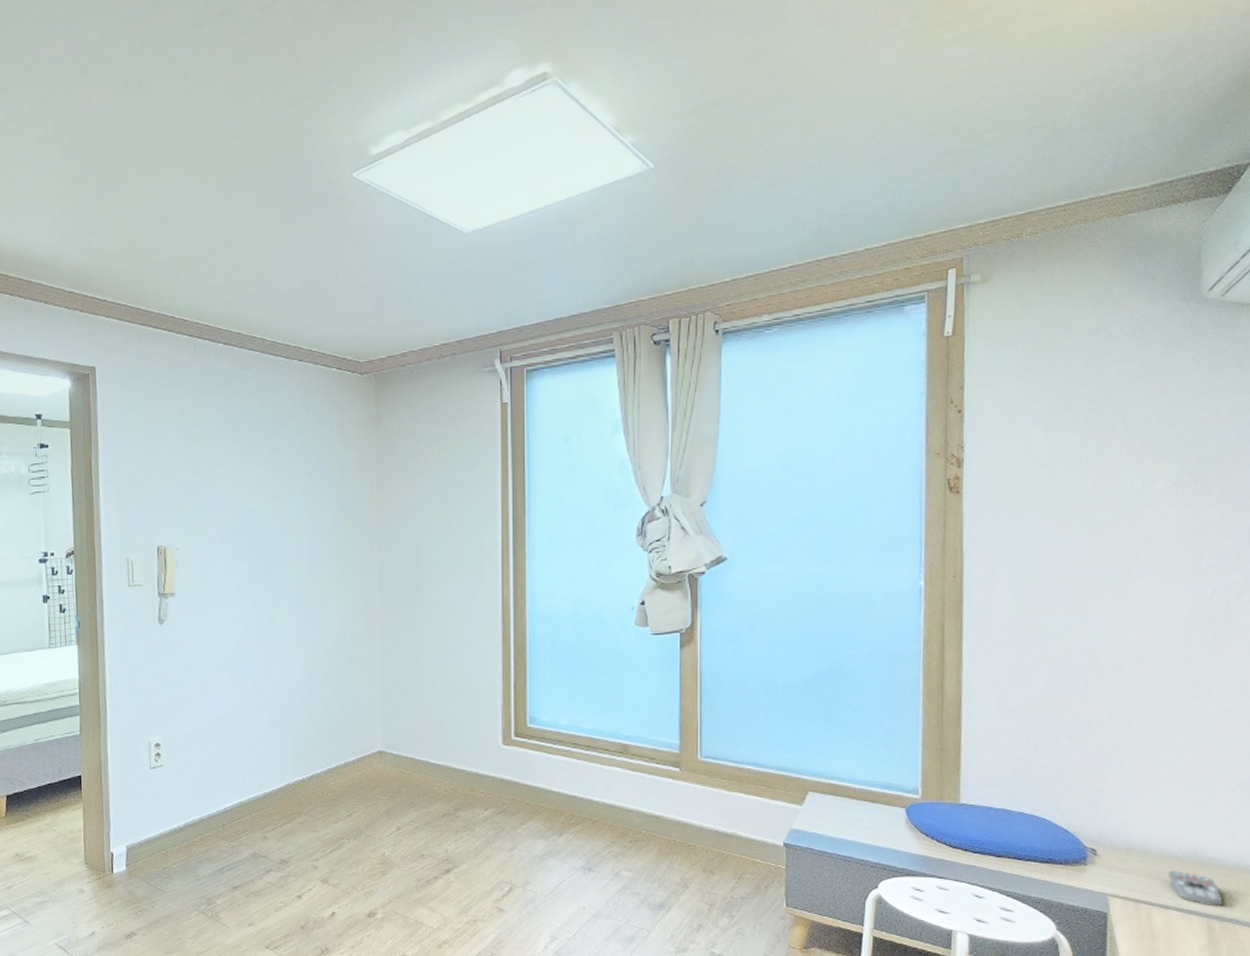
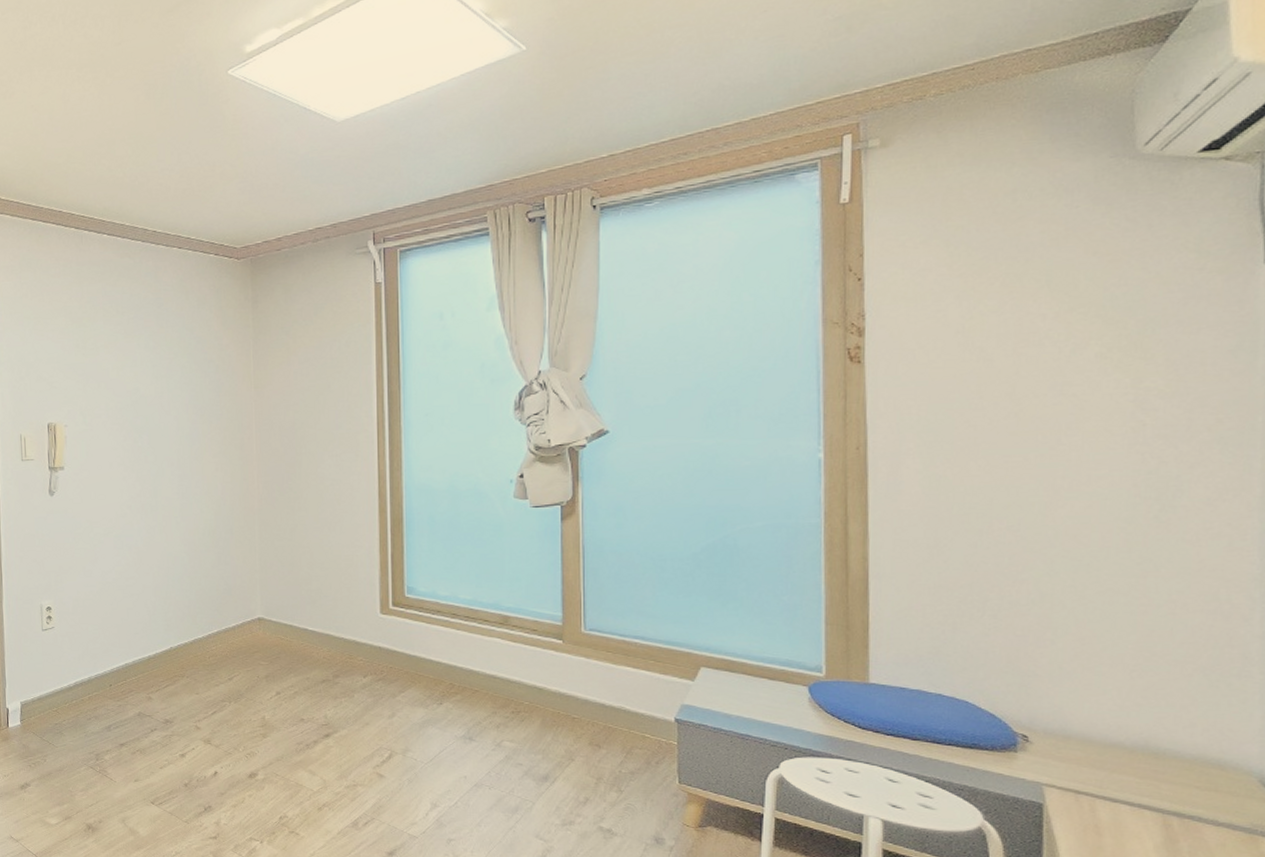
remote control: present [1167,870,1223,907] -> none [1113,760,1182,802]

